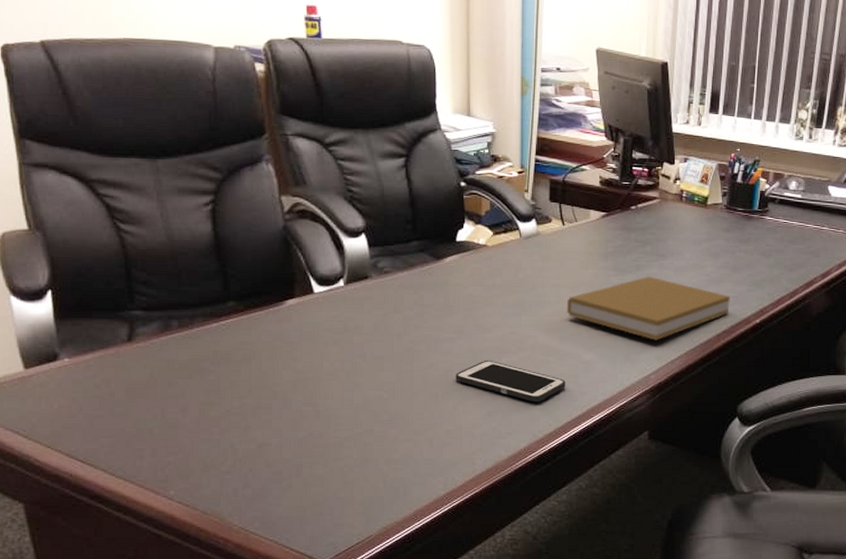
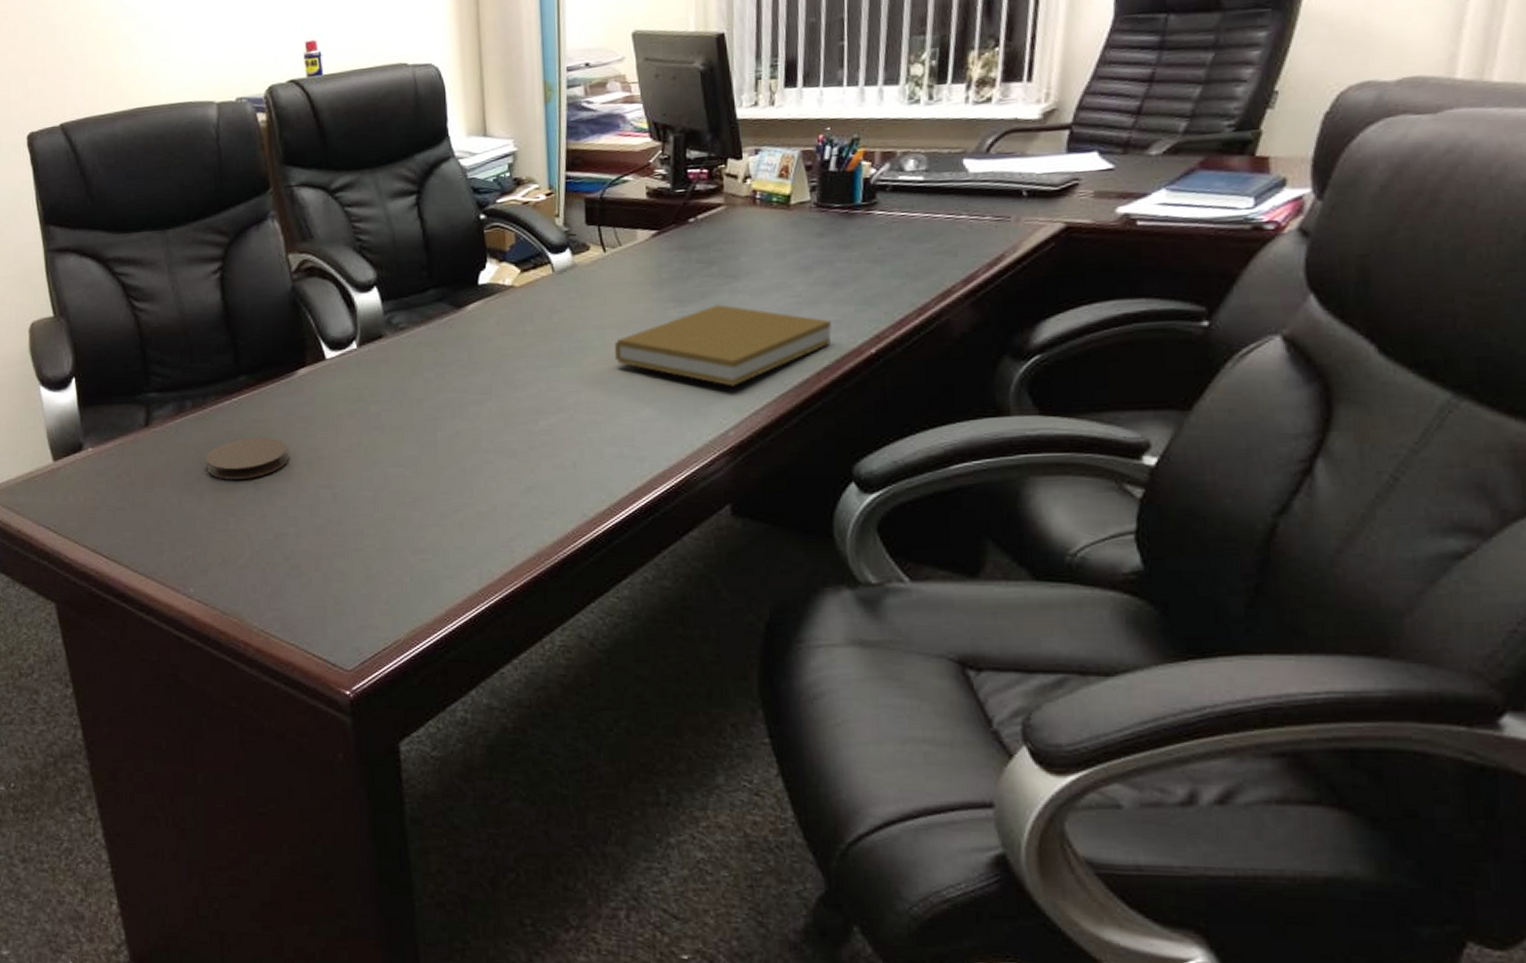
coaster: none [191,357,275,394] -> present [206,437,289,480]
cell phone: present [455,359,565,403] -> none [485,423,619,474]

